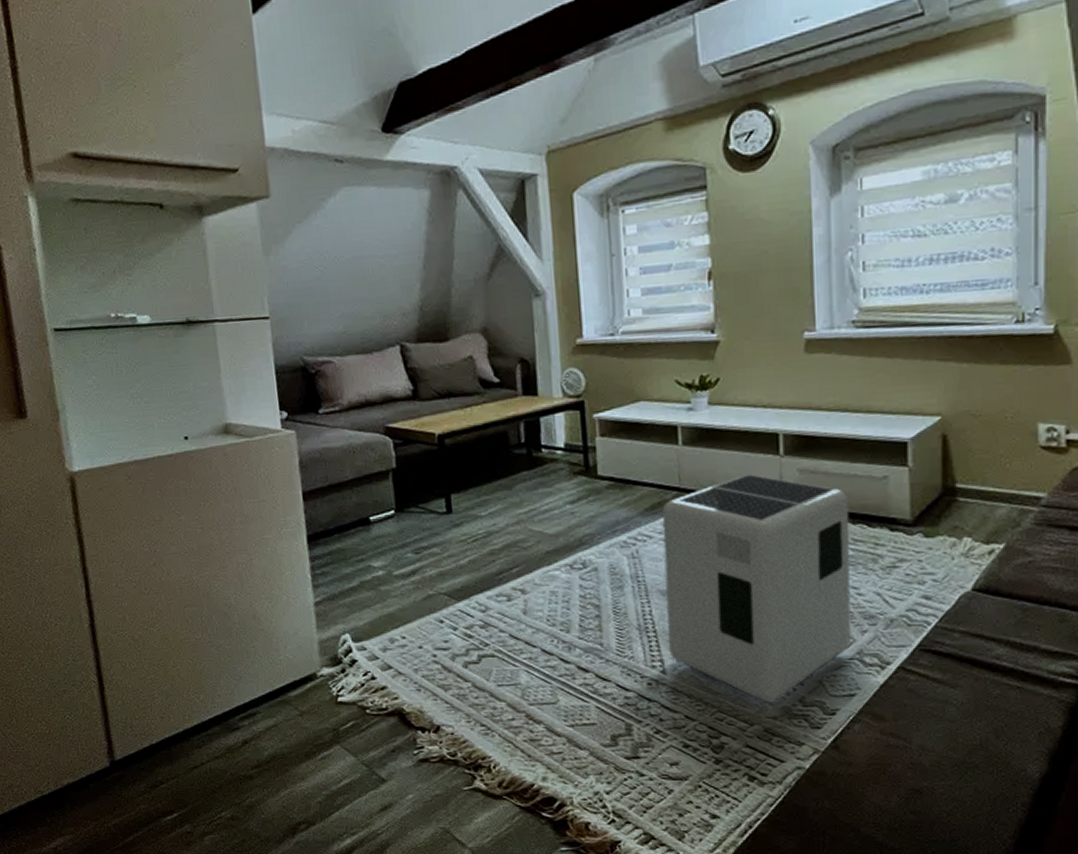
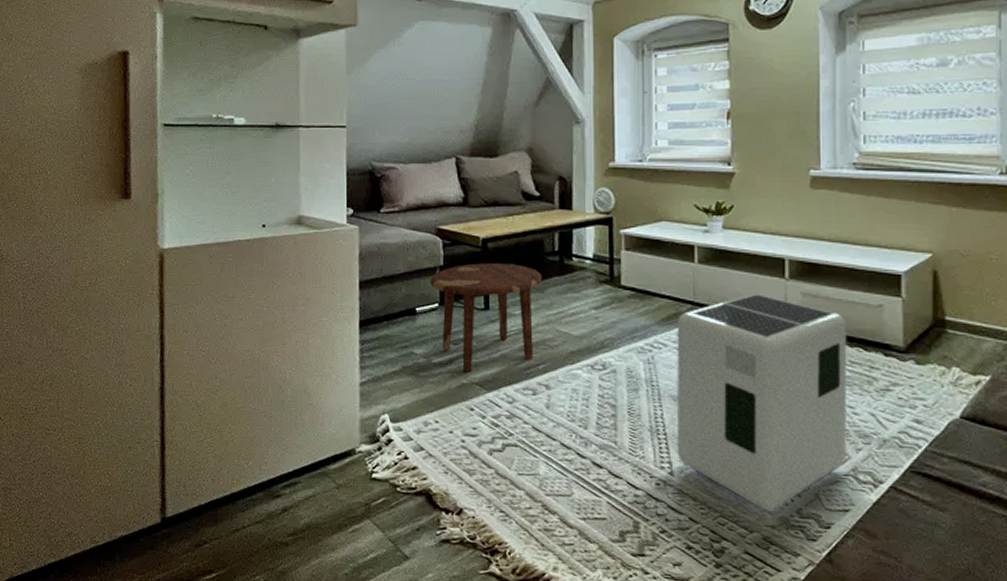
side table: none [382,460,510,583] -> present [430,263,542,373]

